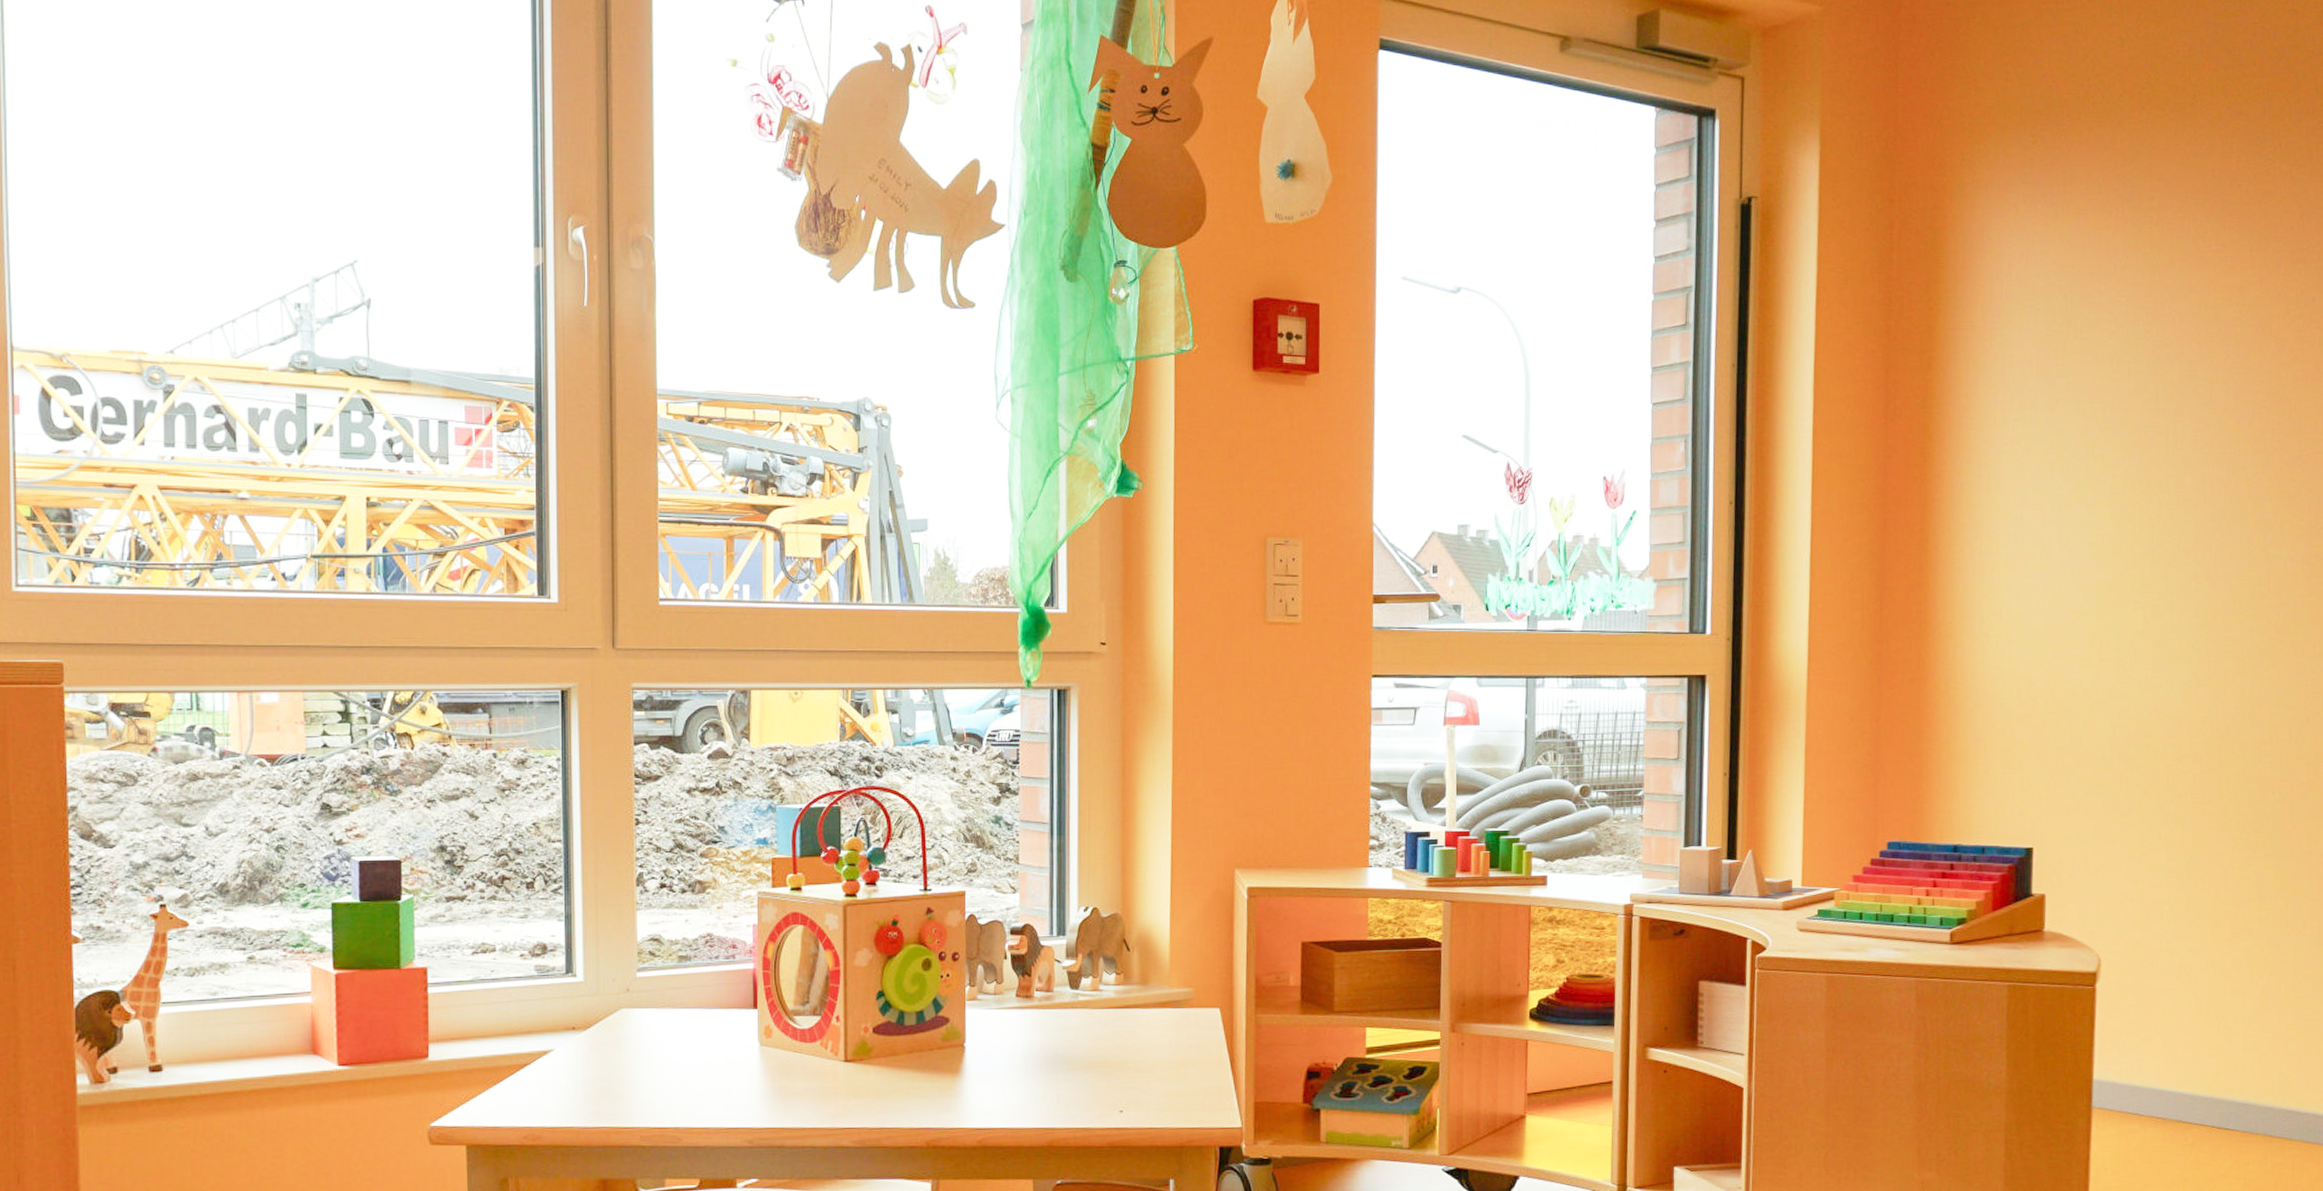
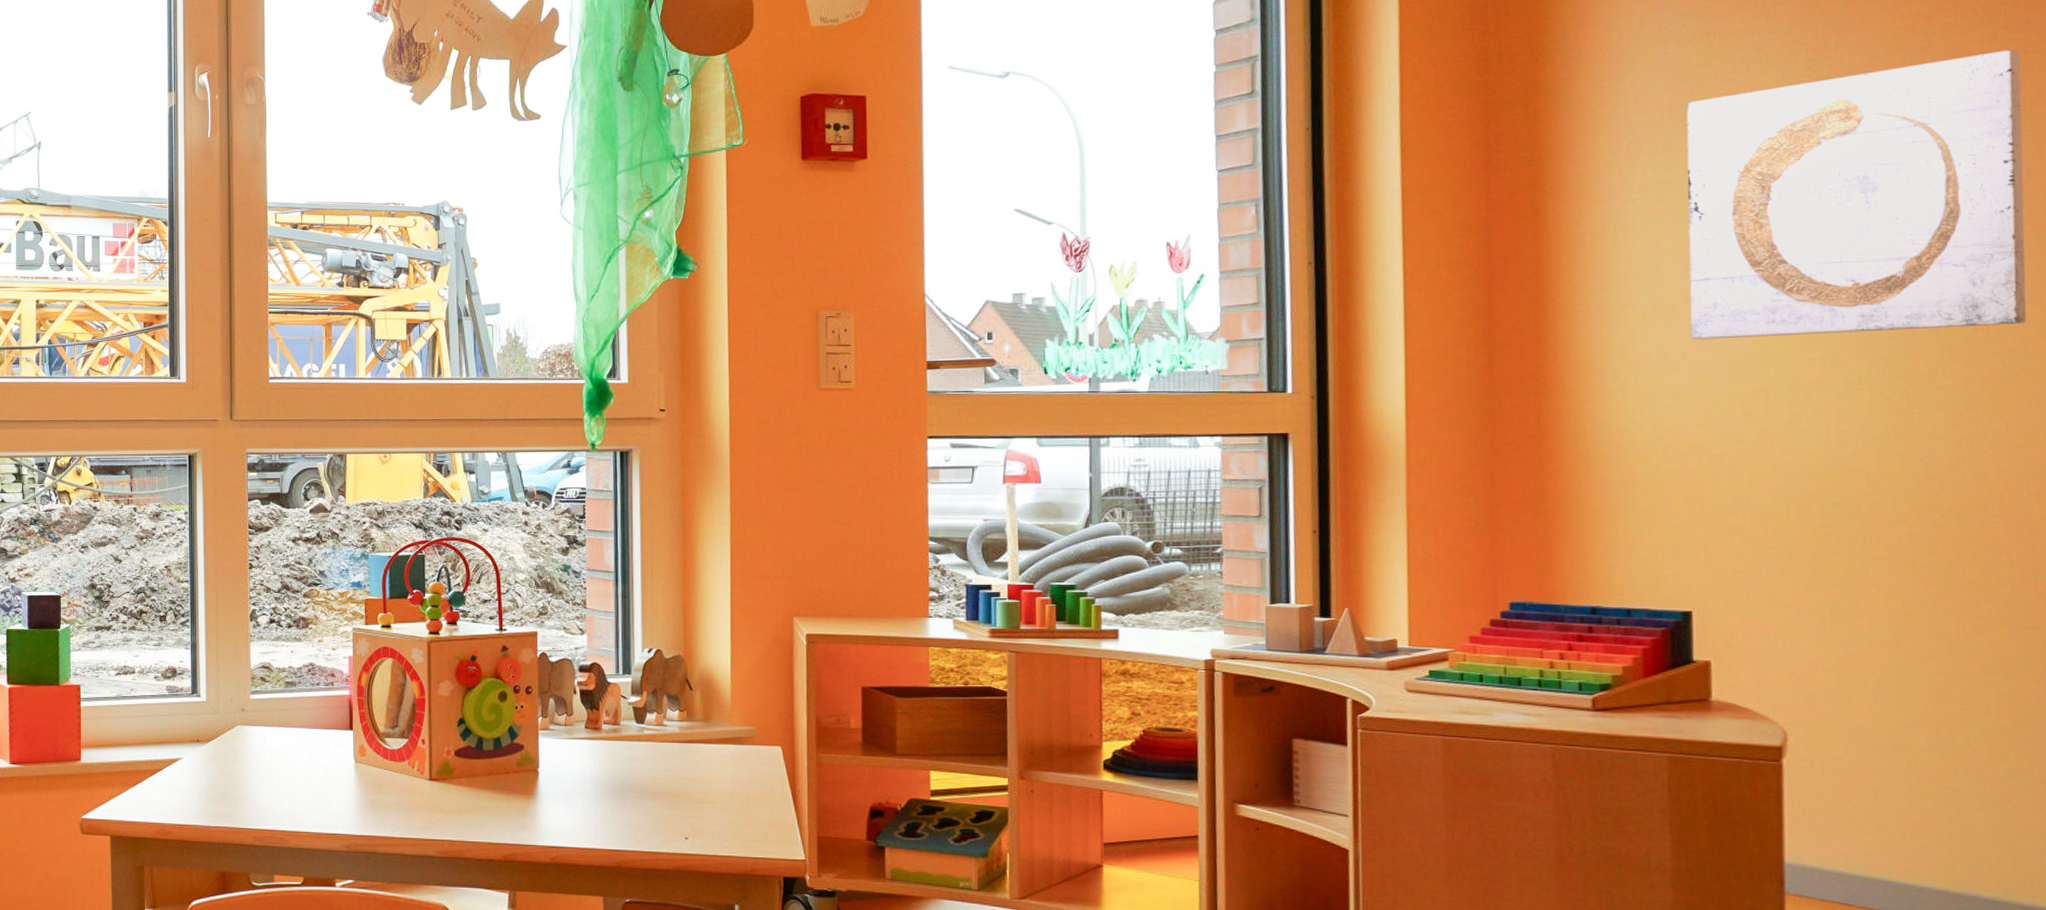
wall art: none [2044,325,2306,589] -> present [1686,50,2027,340]

